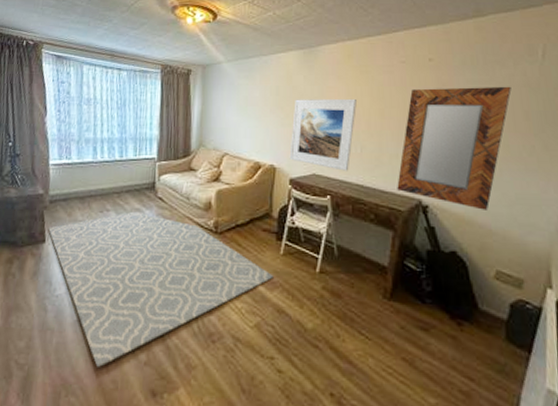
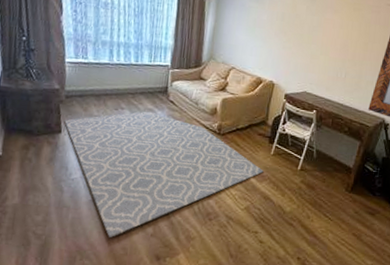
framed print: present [289,98,357,171] -> none [286,26,347,92]

